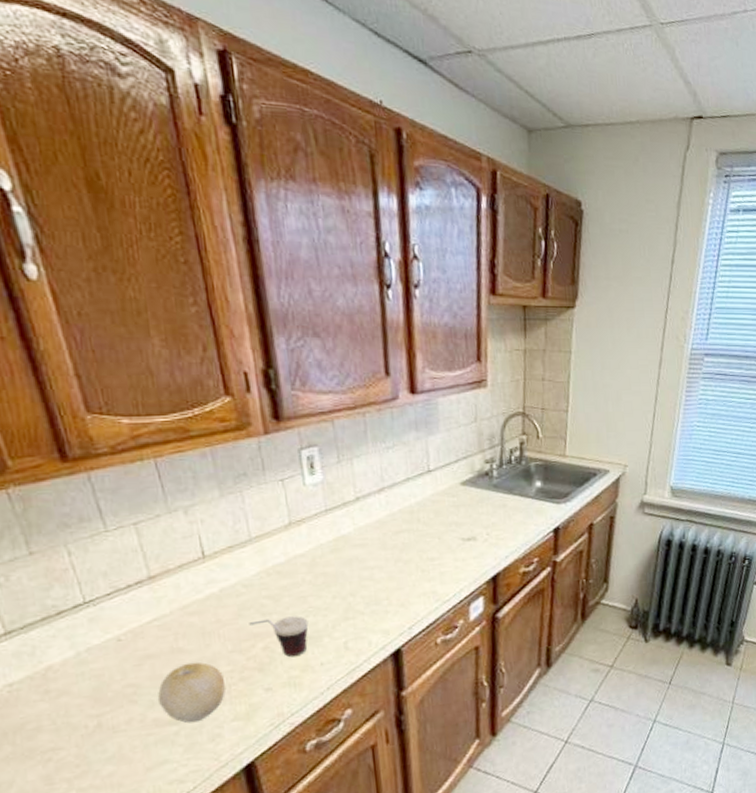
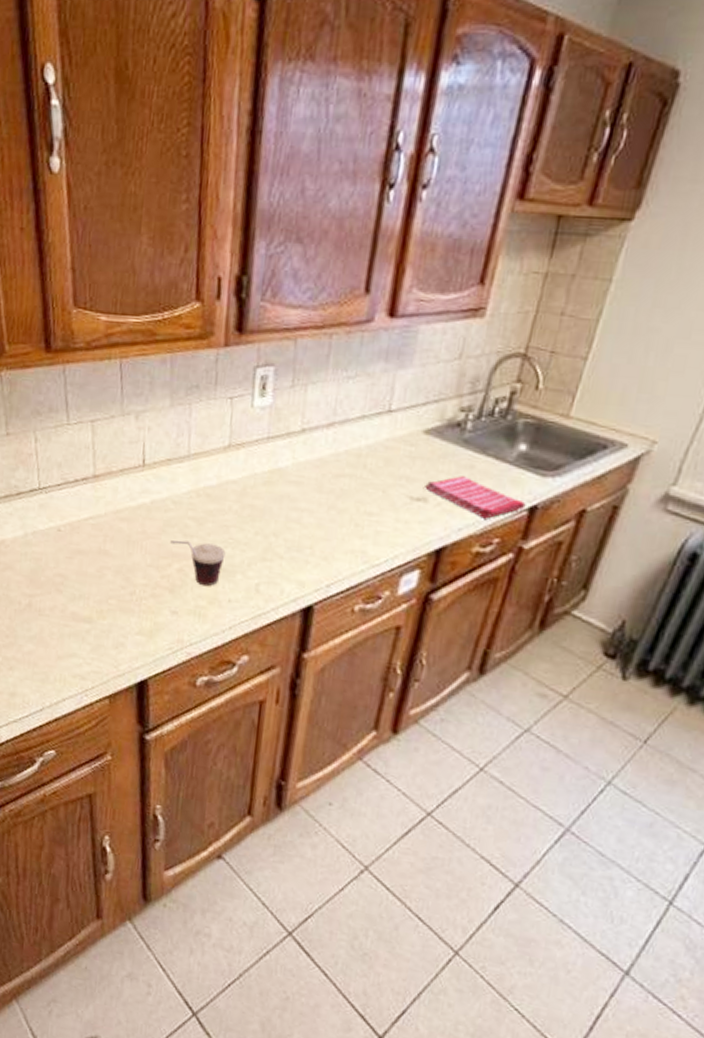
fruit: present [158,662,225,723] -> none [79,566,138,626]
dish towel: none [472,514,551,545] -> present [424,476,526,519]

